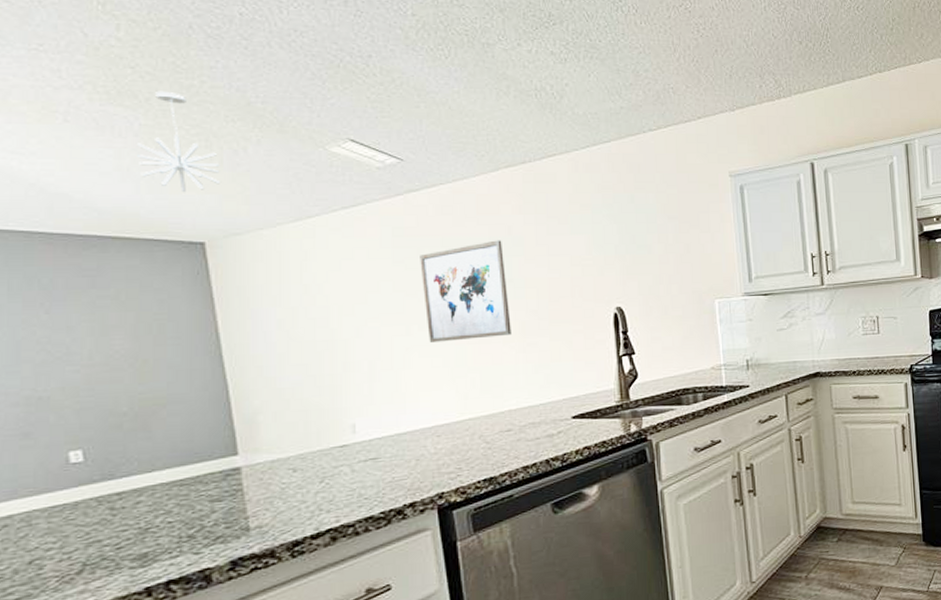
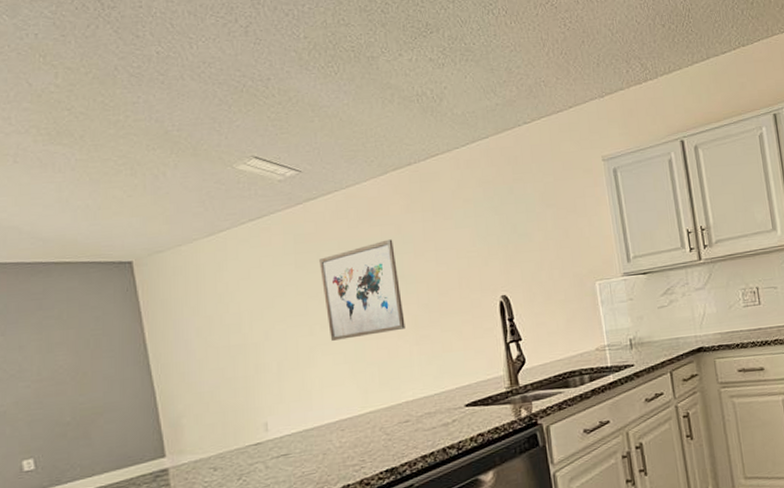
pendant light: present [137,91,220,193] -> none [74,127,144,218]

